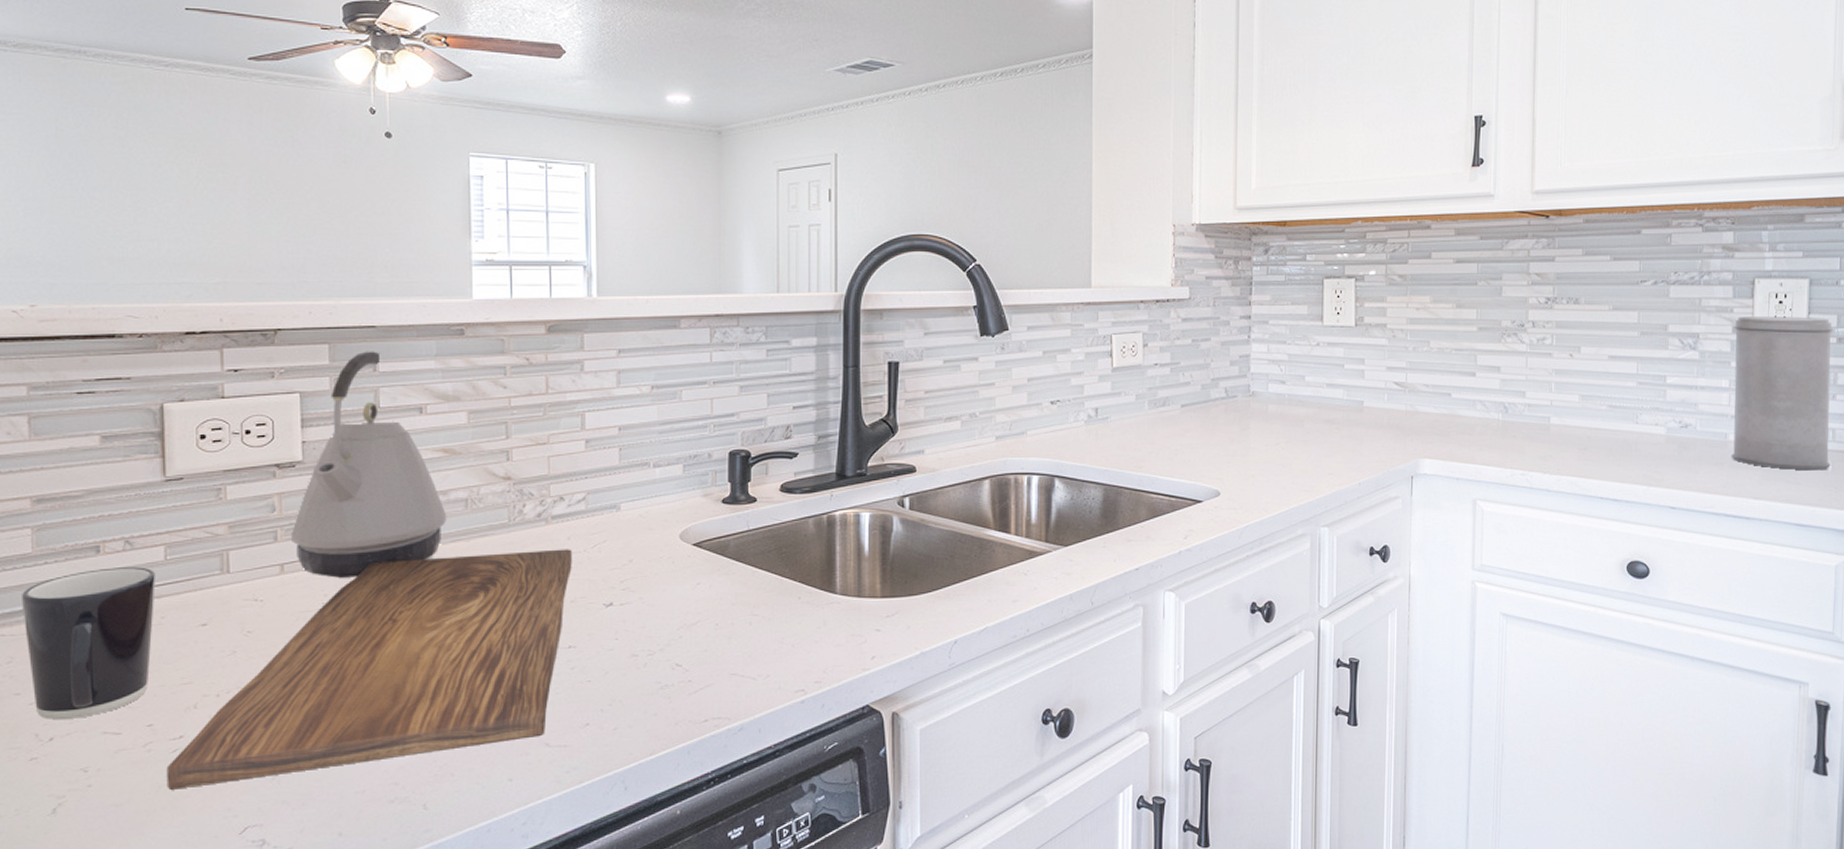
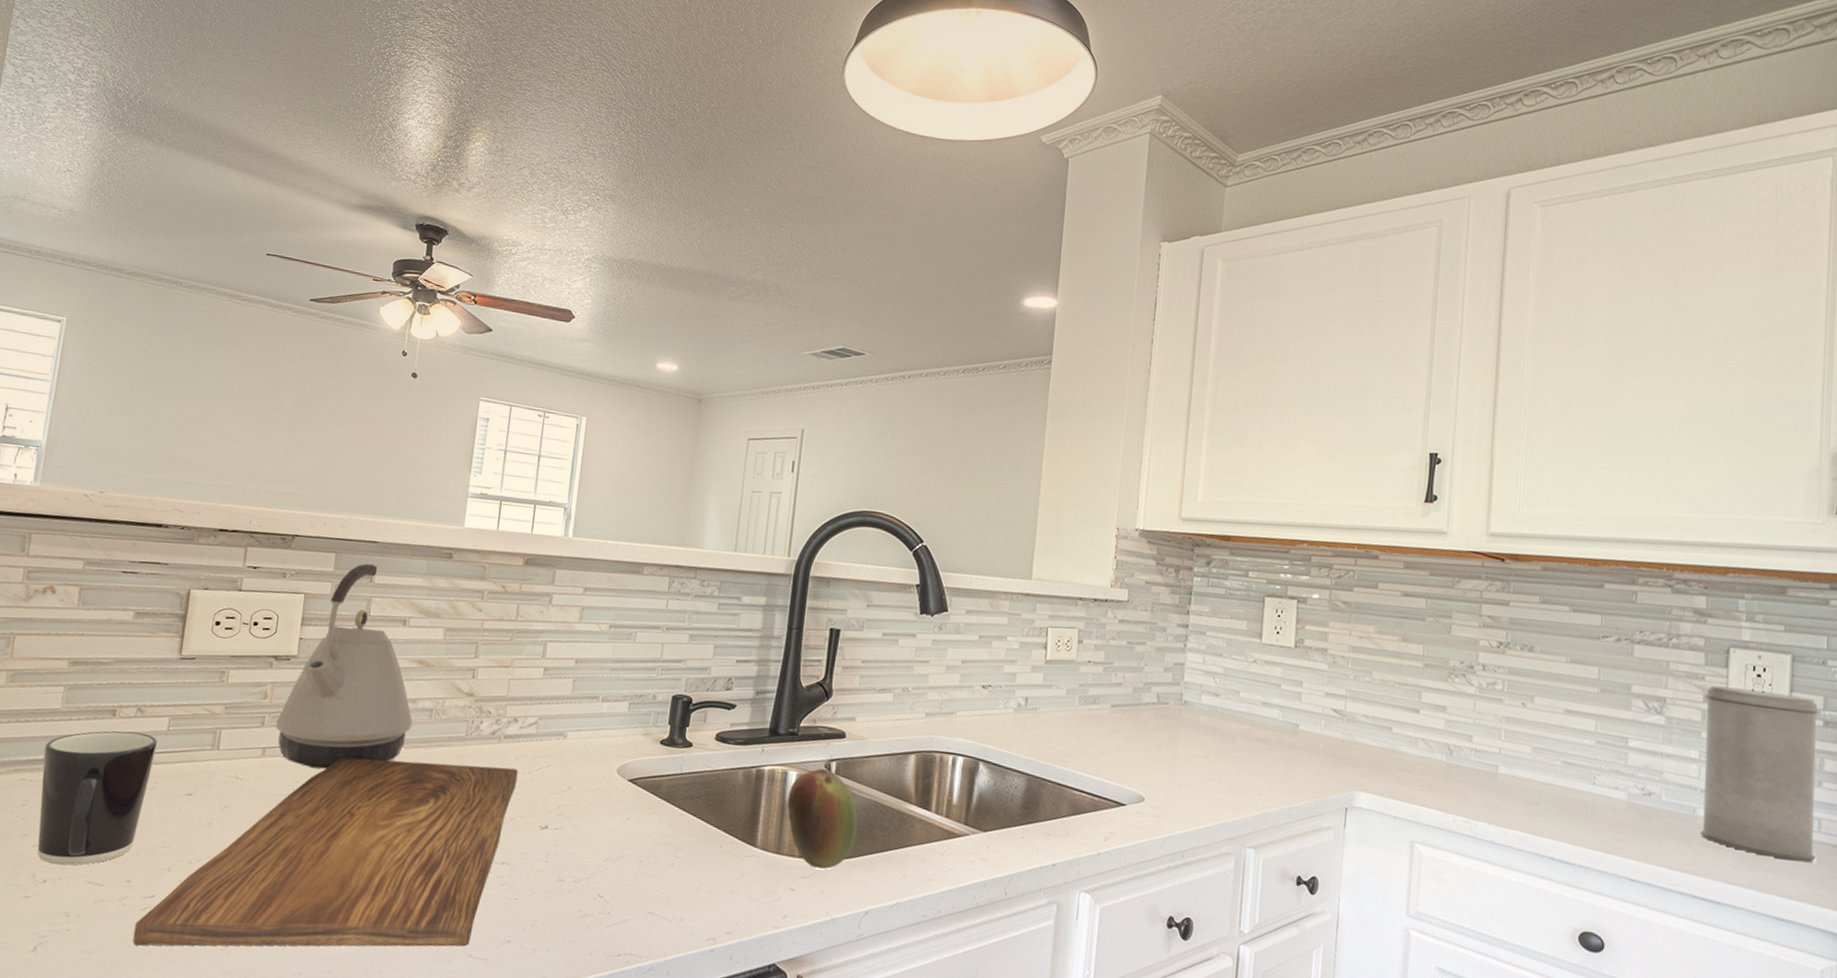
fruit: none [863,505,939,606] -> present [787,768,858,869]

